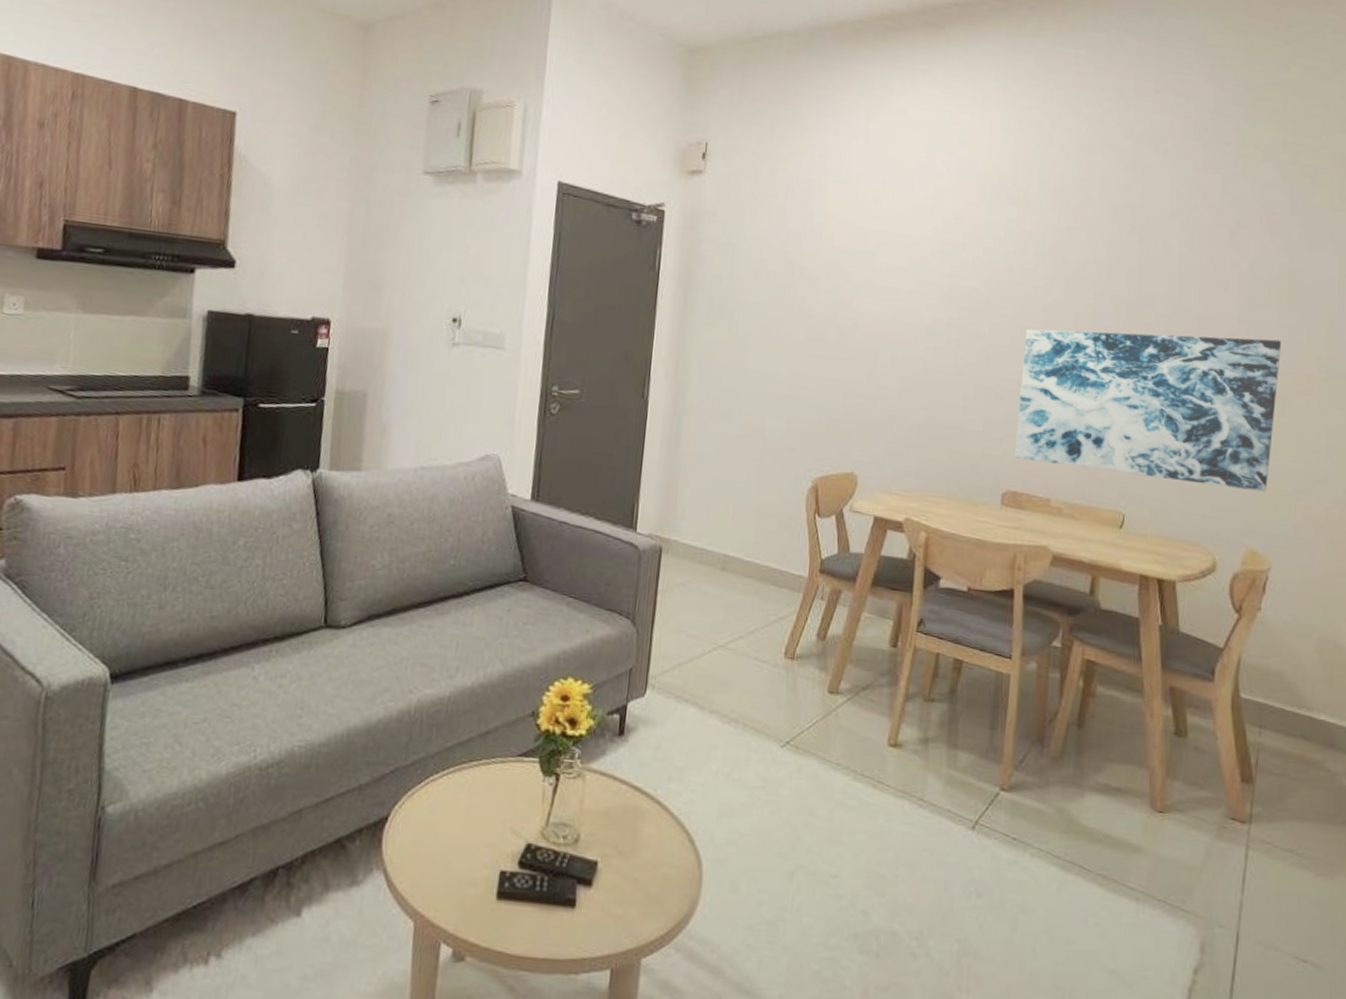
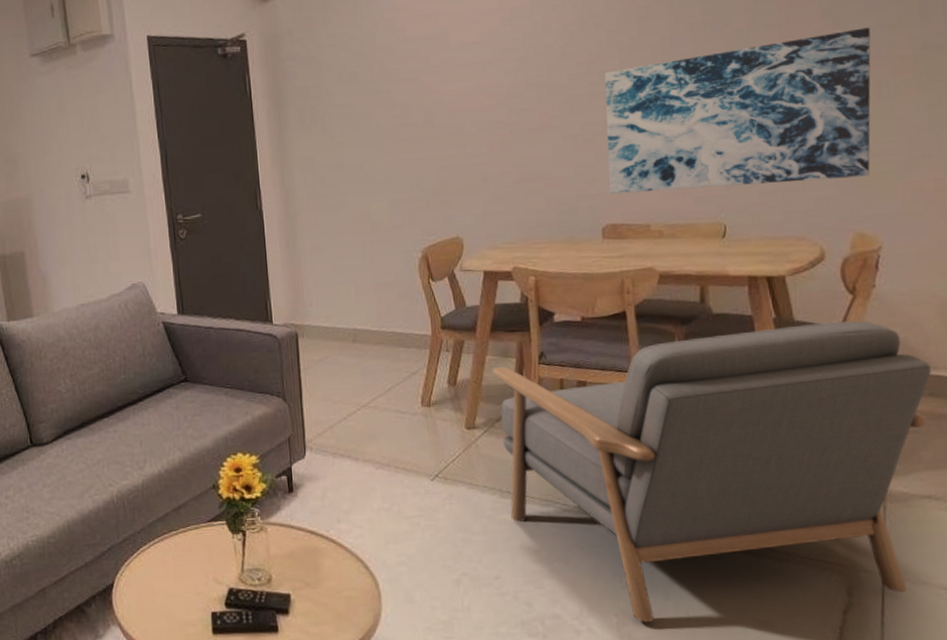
armchair: none [861,627,1305,957] -> present [491,321,931,623]

